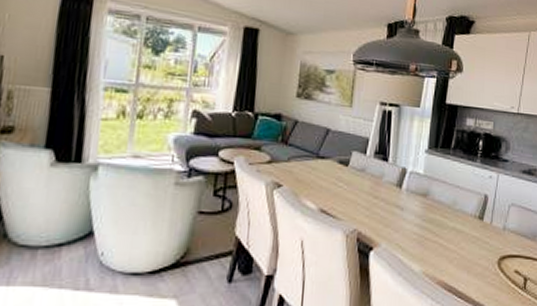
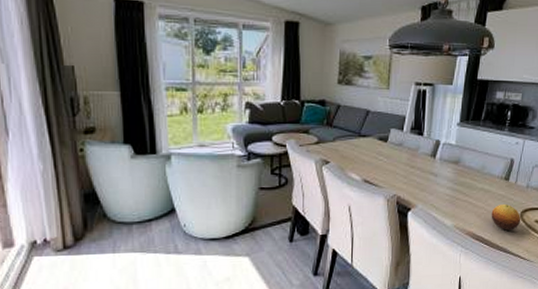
fruit: none [465,247,499,282] -> present [491,203,521,231]

